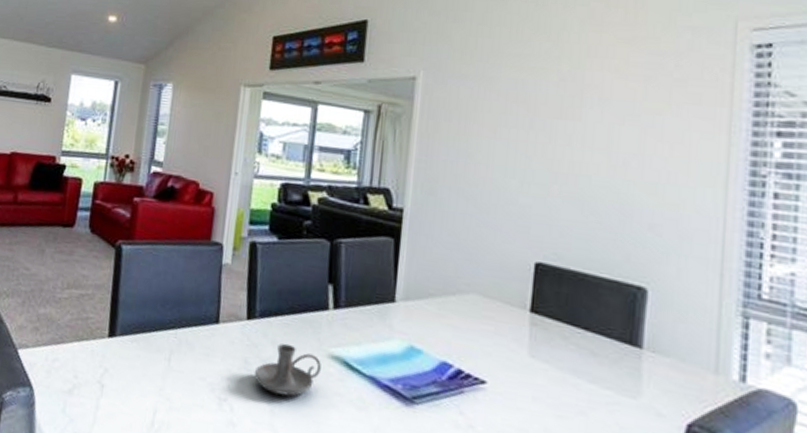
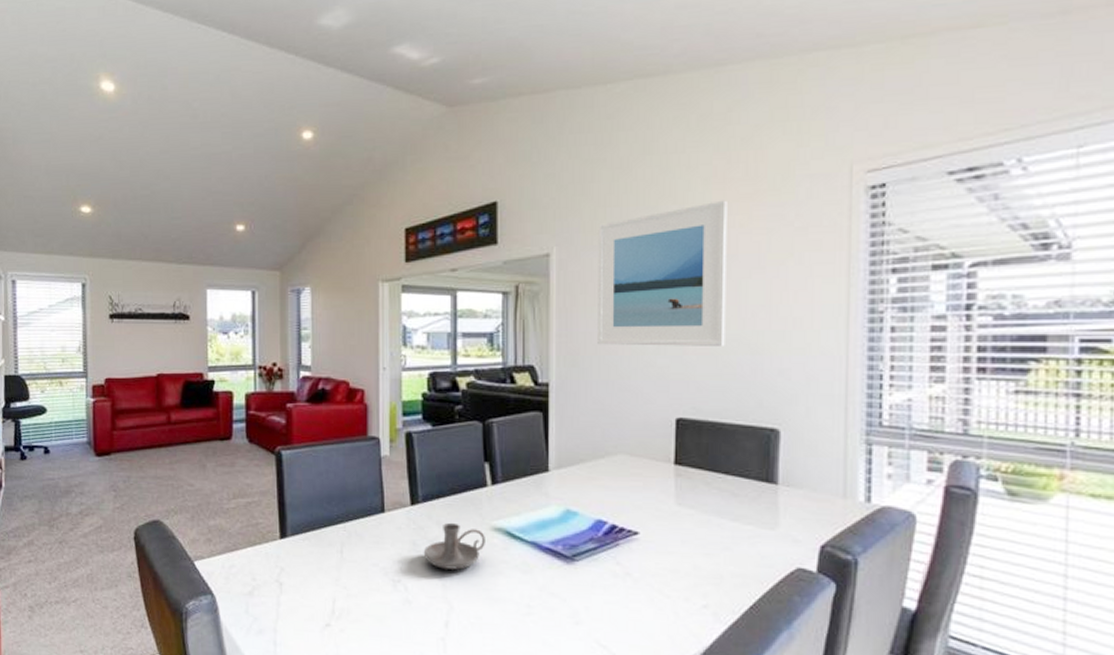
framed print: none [458,42,604,192] -> present [597,200,727,346]

